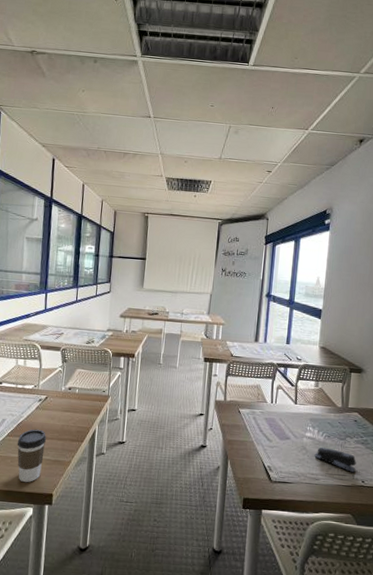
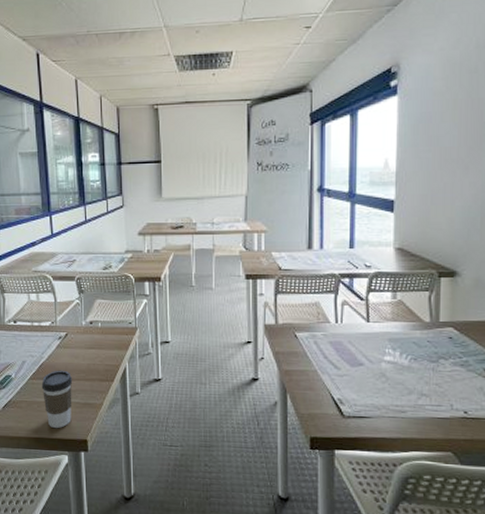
stapler: present [314,447,356,474] -> none [398,372,455,403]

